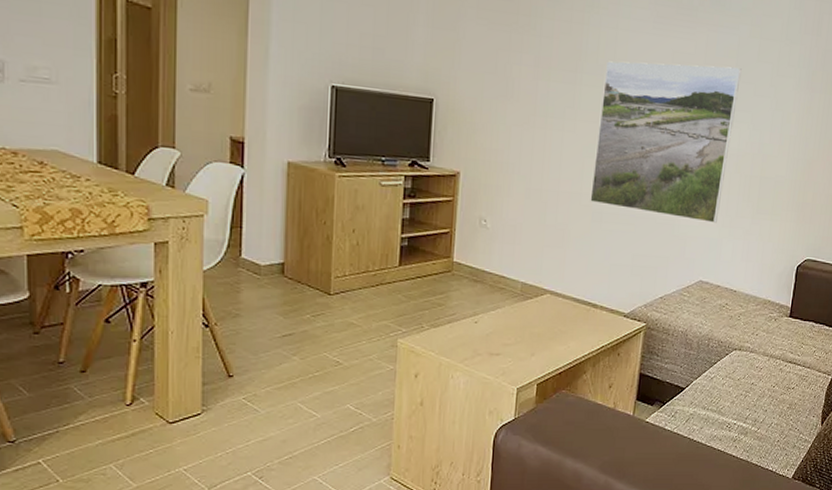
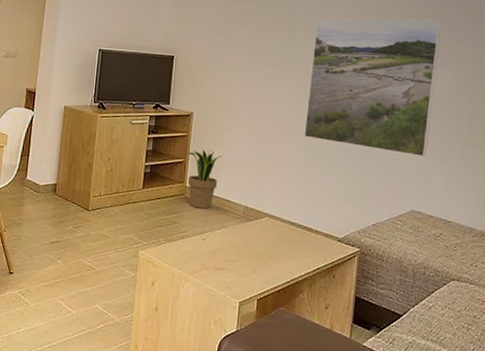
potted plant: none [454,217,496,288] -> present [188,149,222,209]

